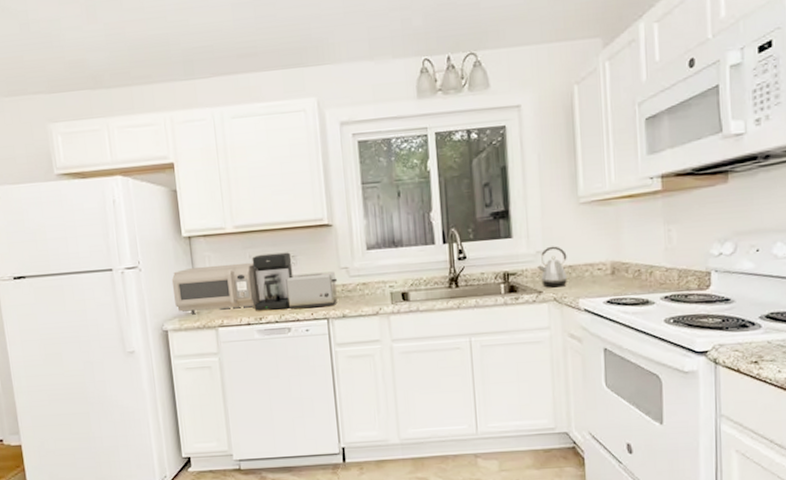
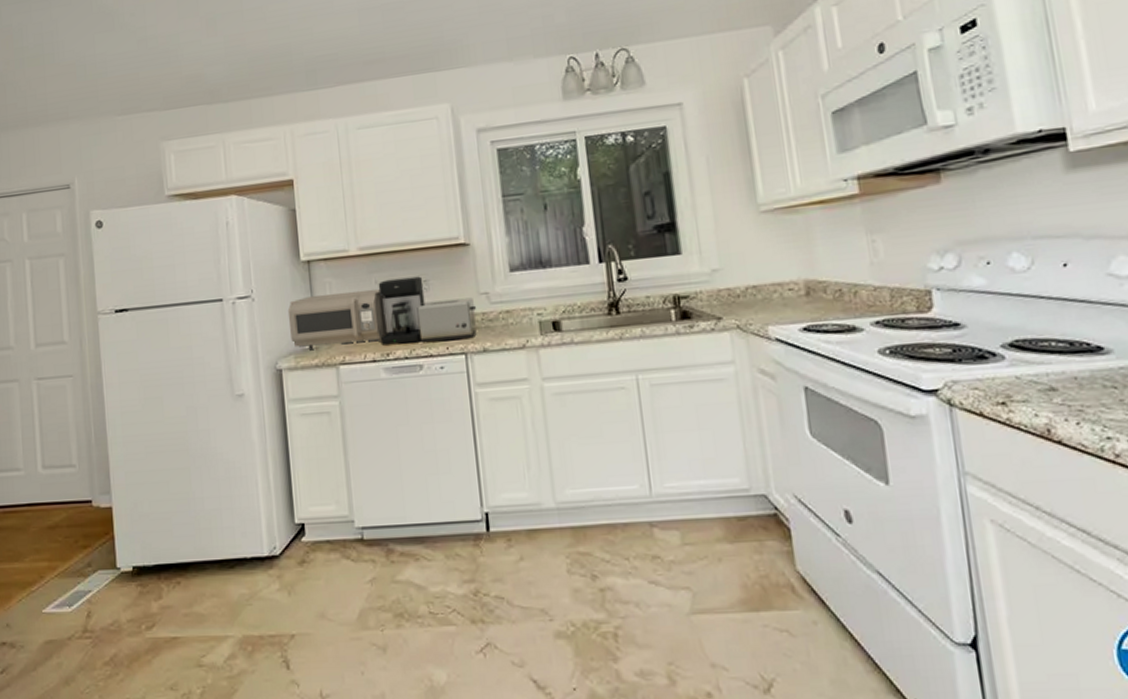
kettle: present [538,246,570,288] -> none [714,262,755,313]

